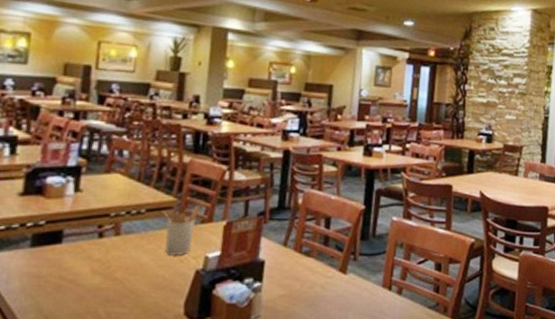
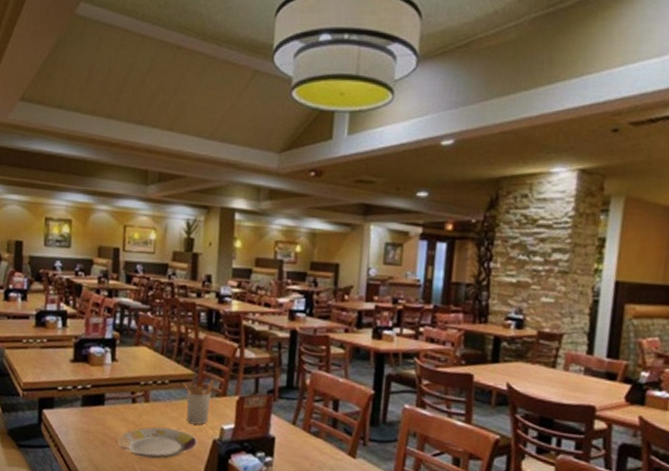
plate: none [77,263,178,299] -> present [117,427,198,459]

